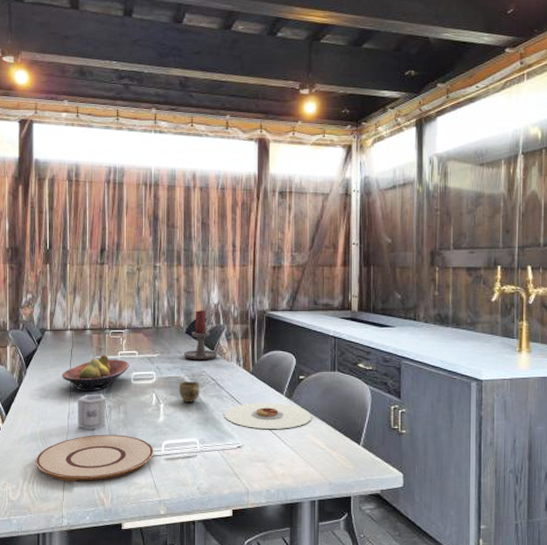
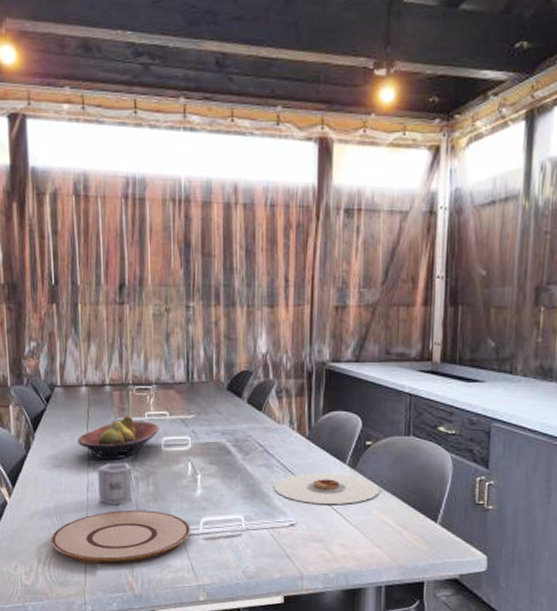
cup: present [178,381,200,404] -> none [219,448,245,474]
candle holder: present [183,310,229,361] -> none [224,361,280,423]

